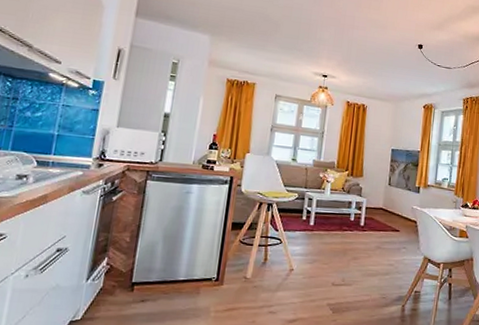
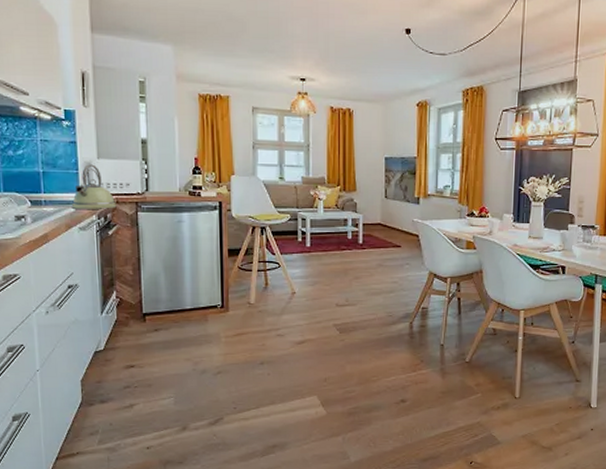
kettle: none [79,131,127,176] -> present [71,164,117,210]

